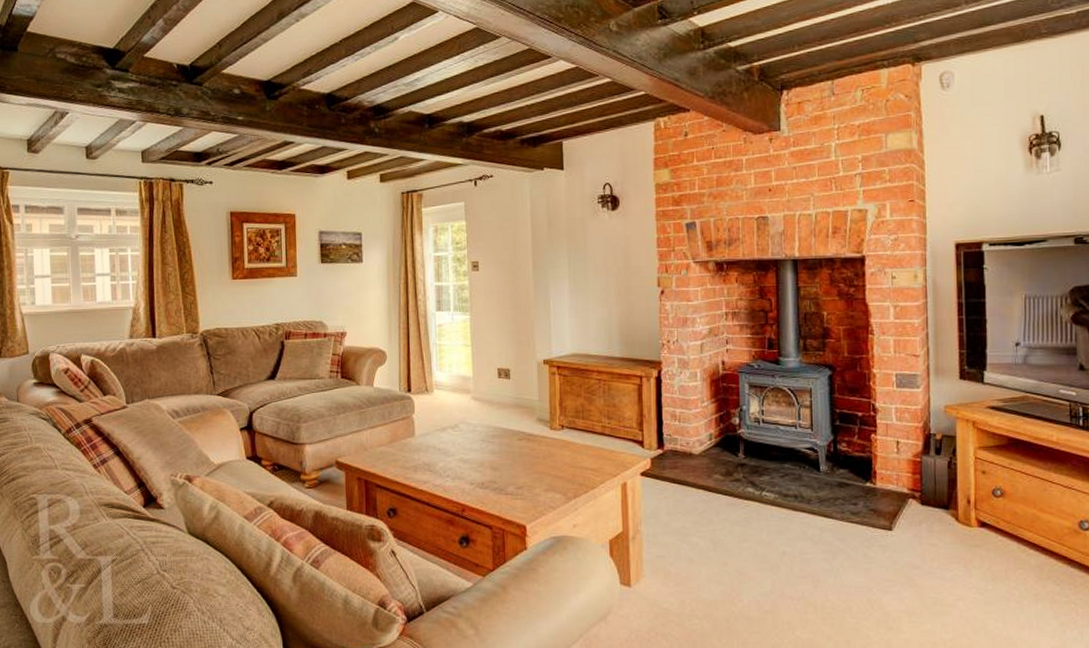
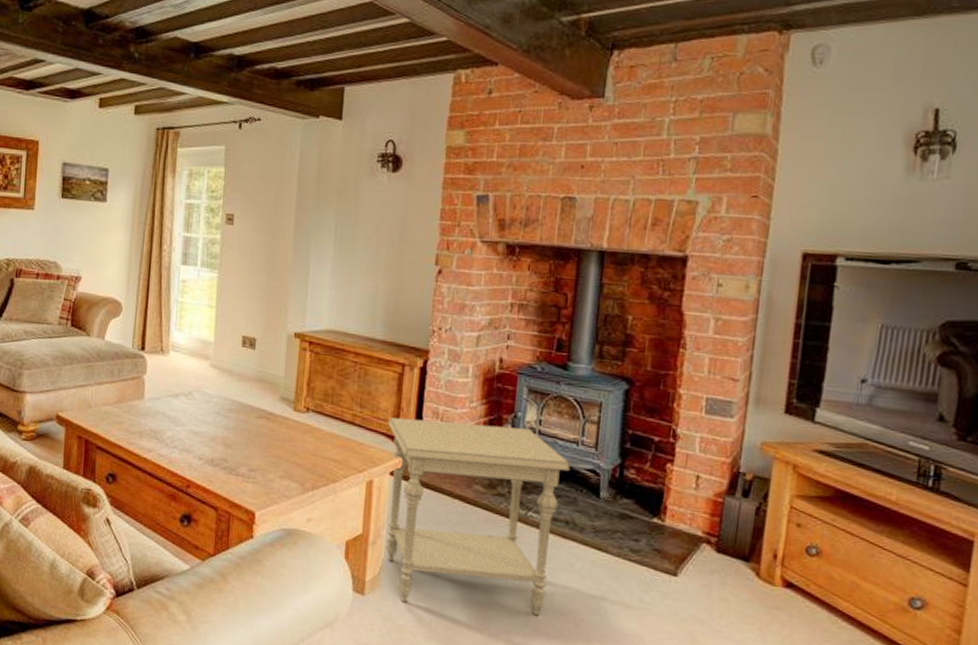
side table: none [633,419,792,588] -> present [386,417,570,616]

